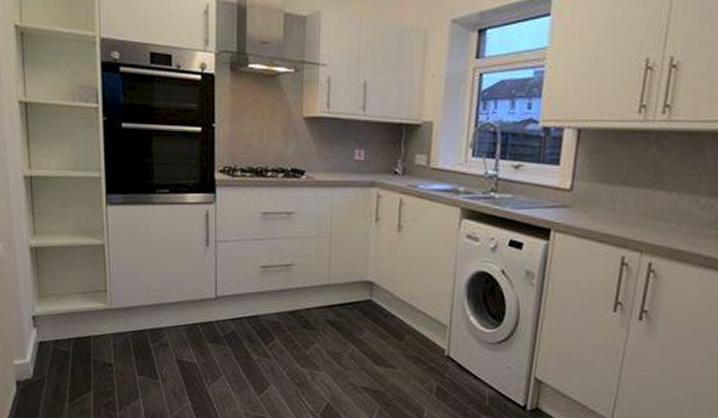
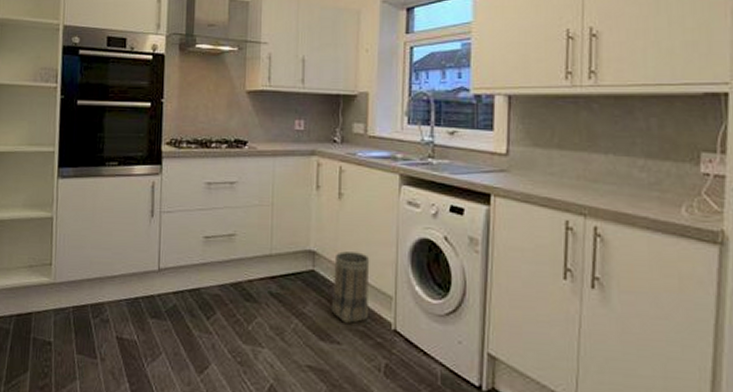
basket: none [387,282,427,350] -> present [331,251,370,323]

